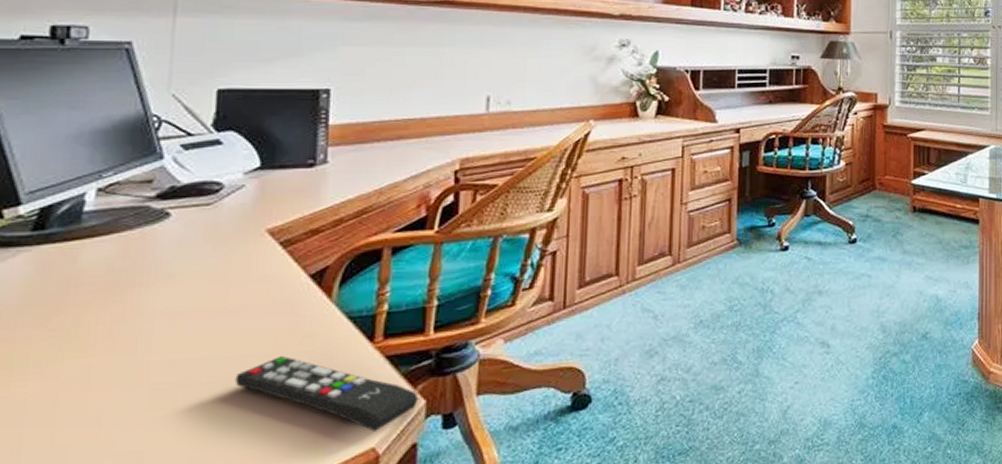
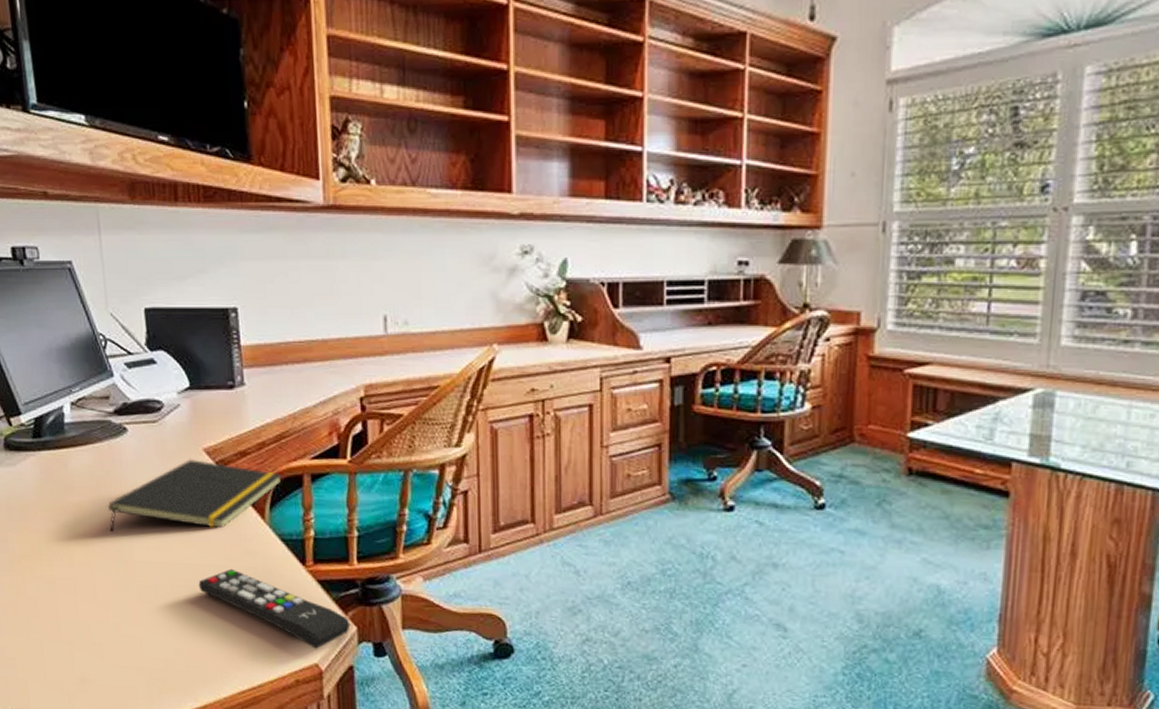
notepad: none [122,241,359,331] -> present [107,459,283,532]

